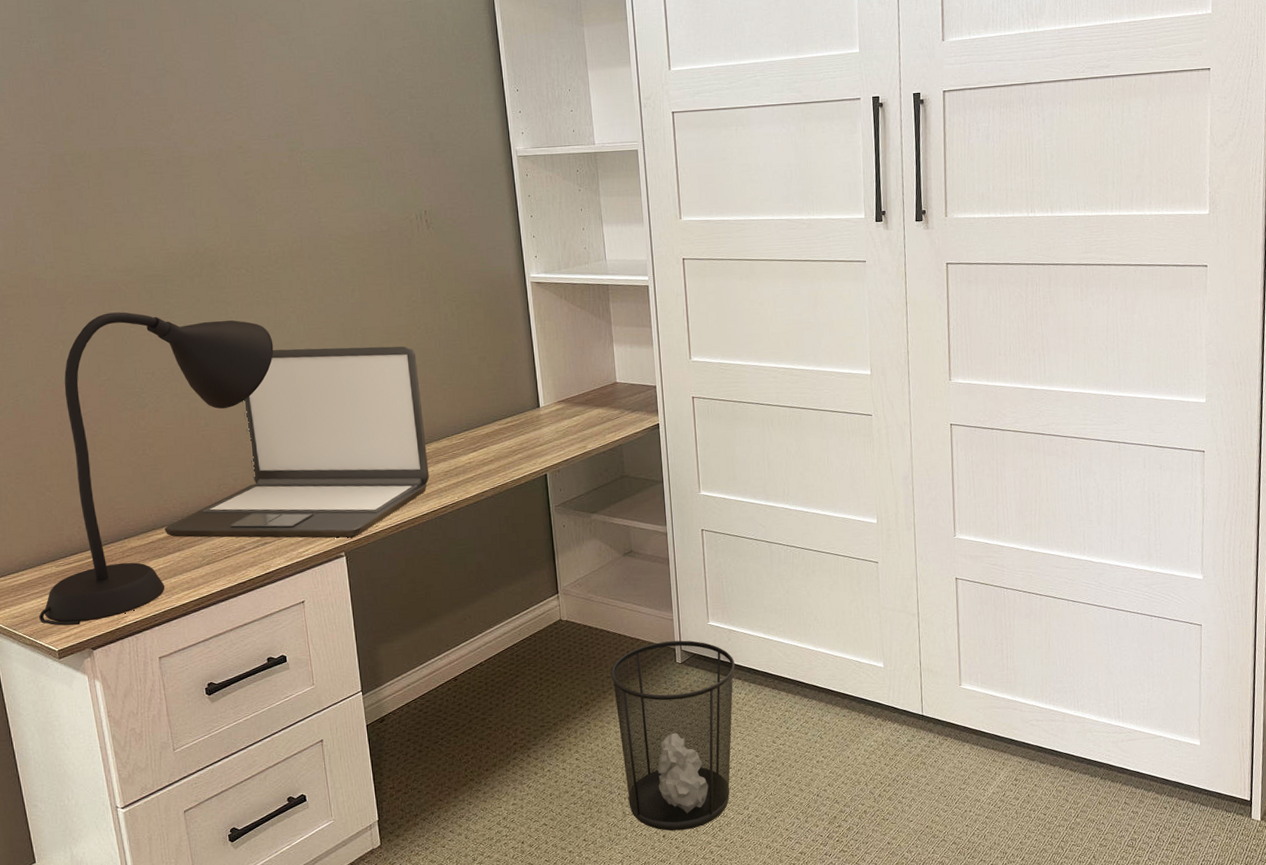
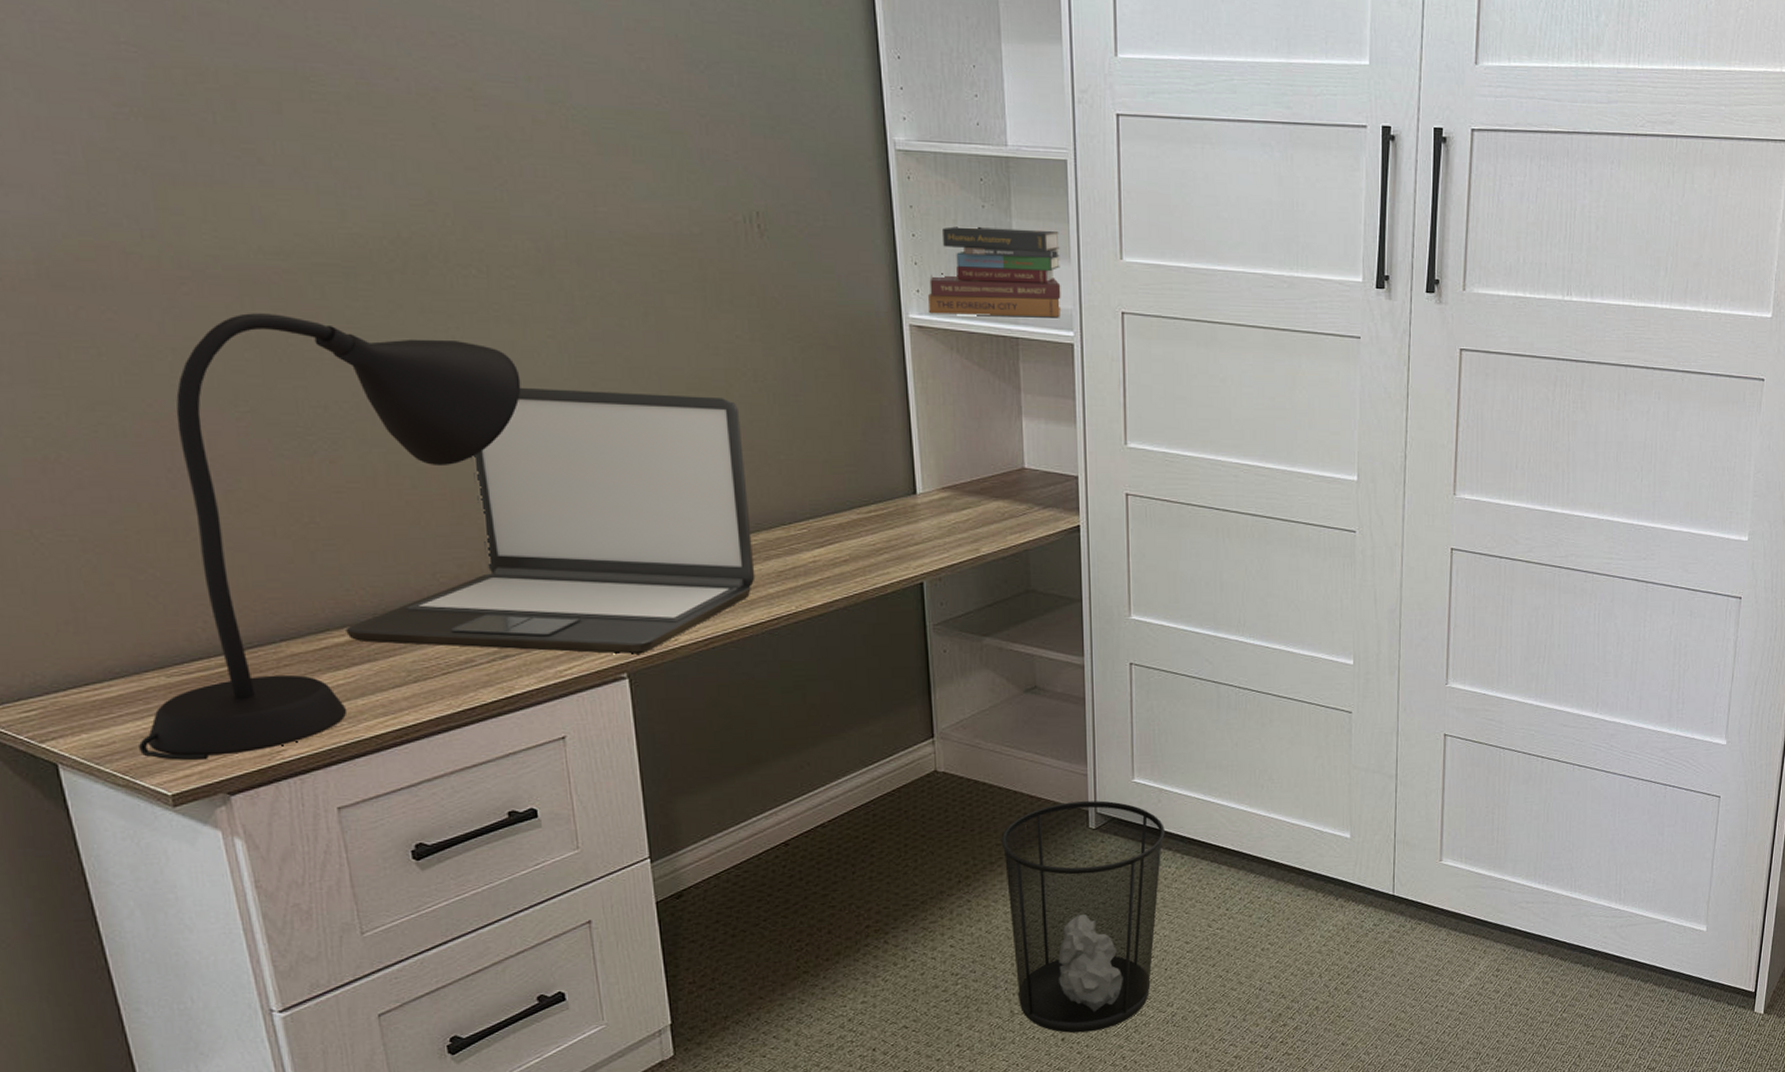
books: none [543,203,638,273] -> present [928,226,1061,318]

